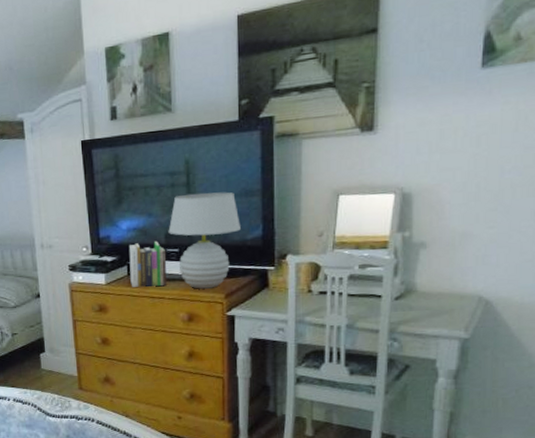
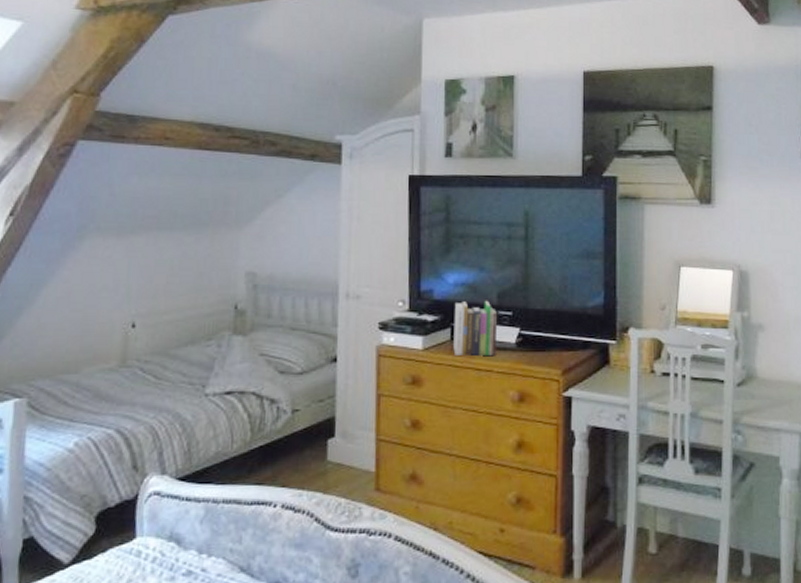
table lamp: present [168,192,241,289] -> none [501,249,581,362]

